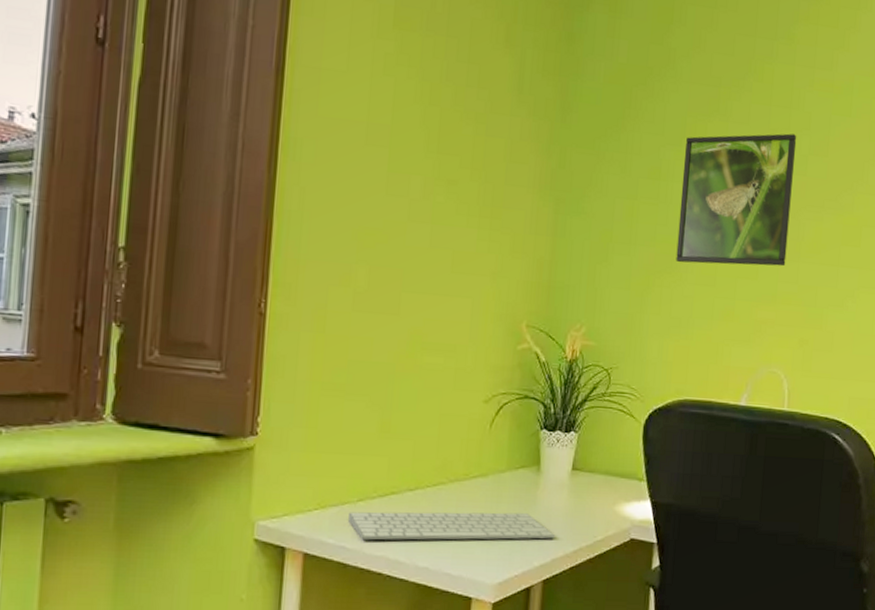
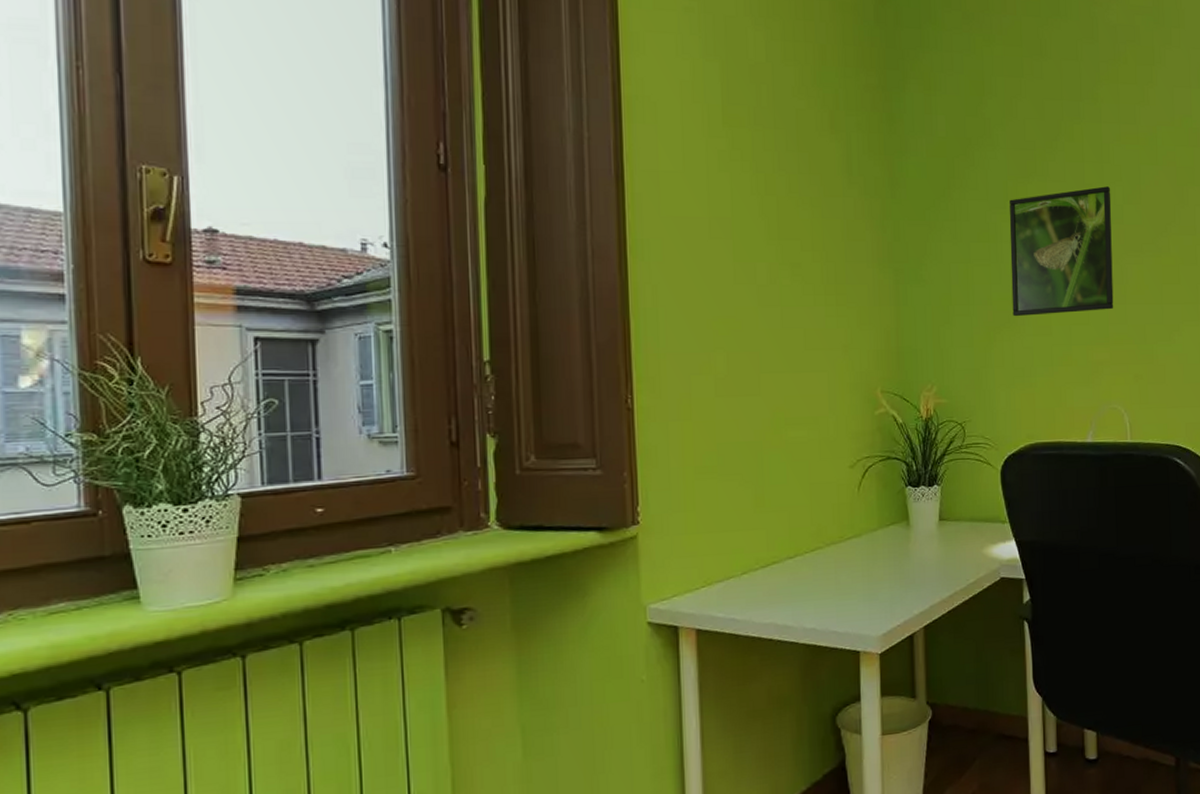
computer keyboard: present [348,512,556,541] -> none [735,566,931,611]

